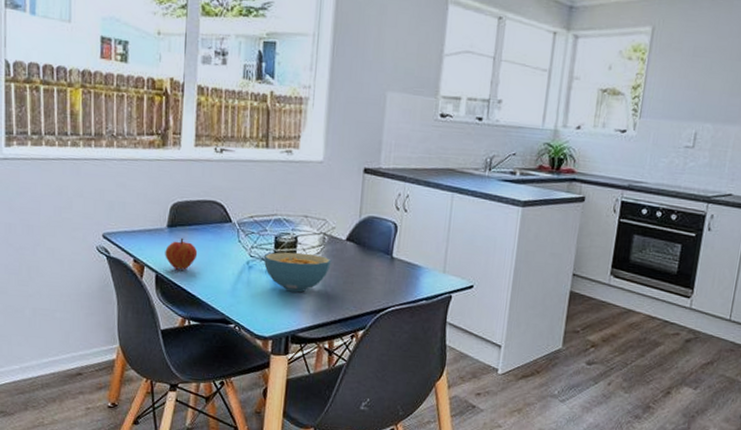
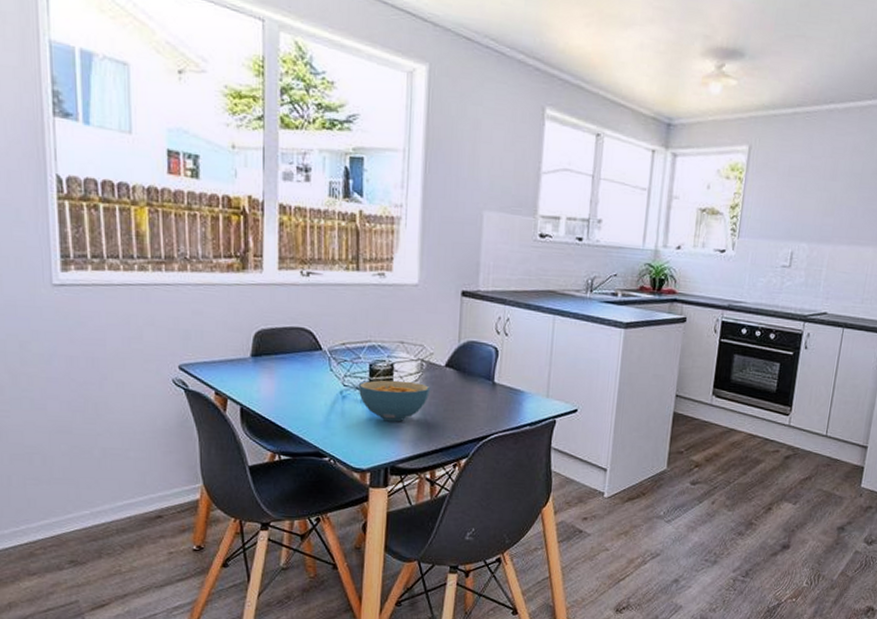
fruit: present [165,237,198,270] -> none [250,367,286,402]

